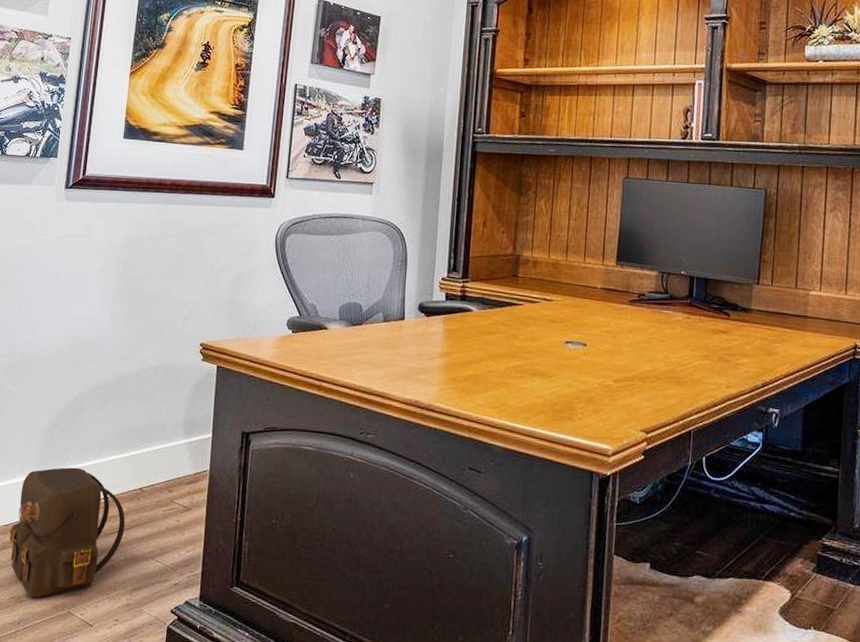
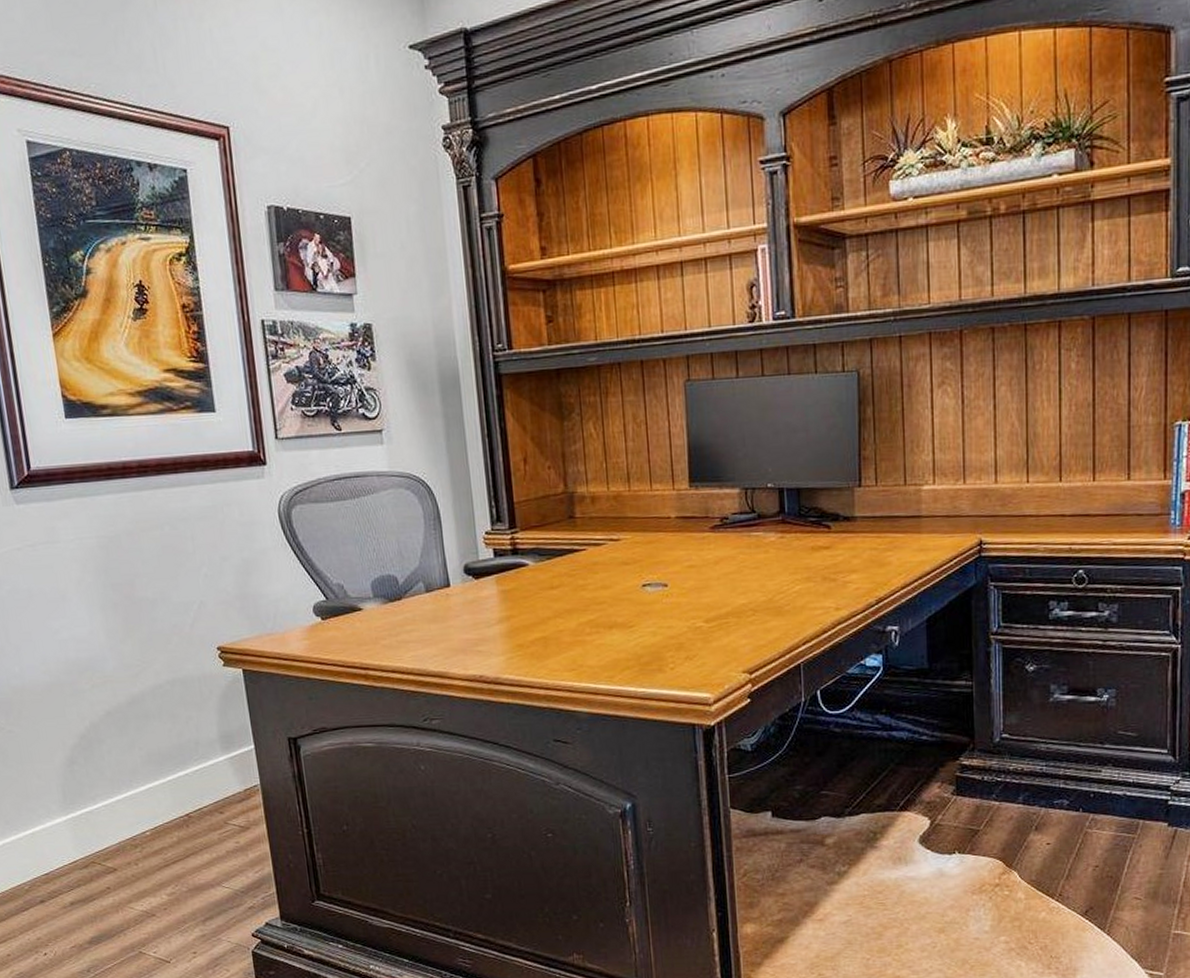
backpack: present [9,467,126,598] -> none [51,802,181,943]

